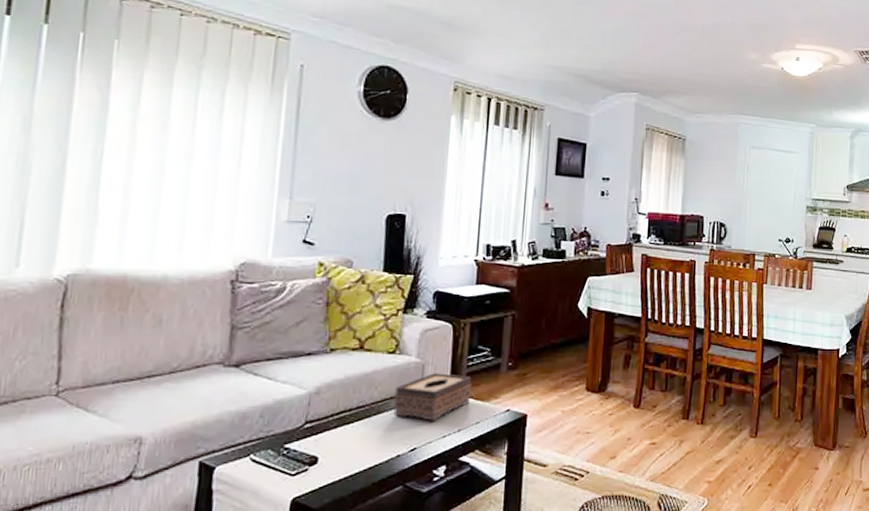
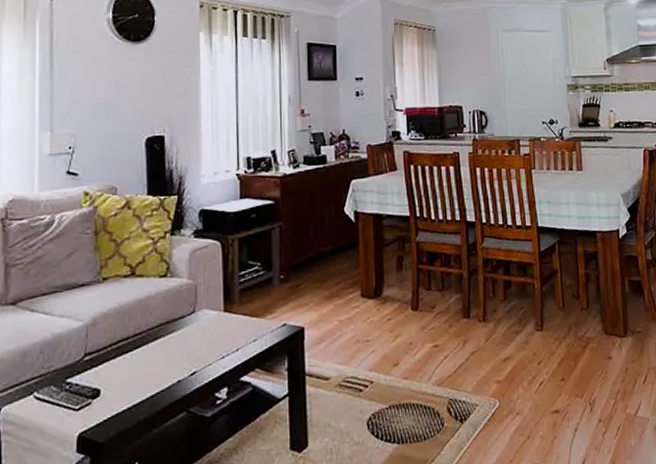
tissue box: present [393,373,472,421] -> none [169,292,246,343]

